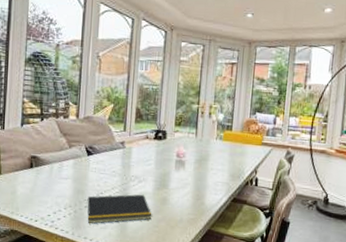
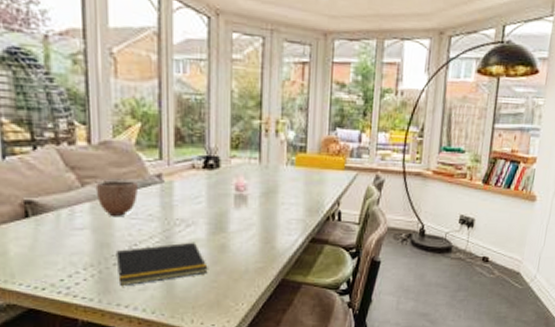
decorative bowl: none [78,144,107,172] -> present [95,180,138,217]

